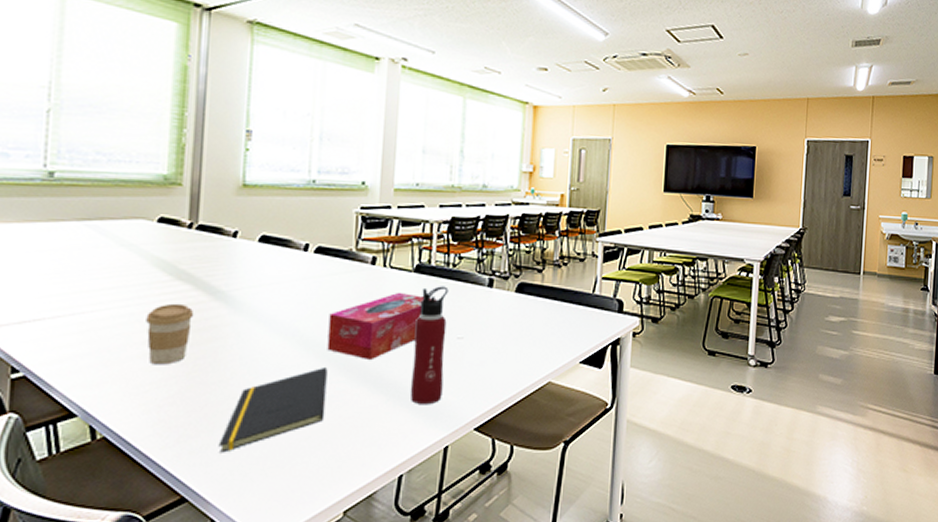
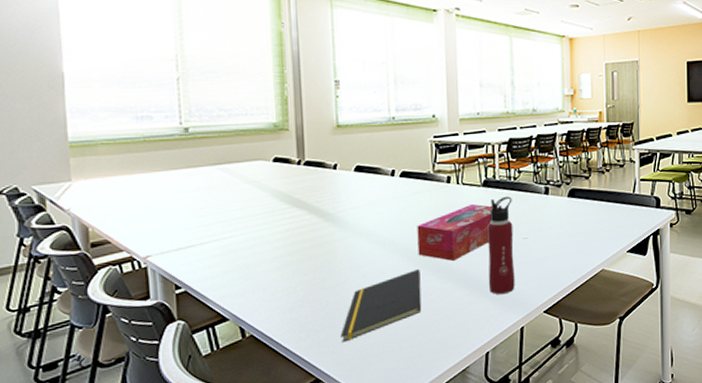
coffee cup: present [146,303,194,365] -> none [273,225,310,276]

